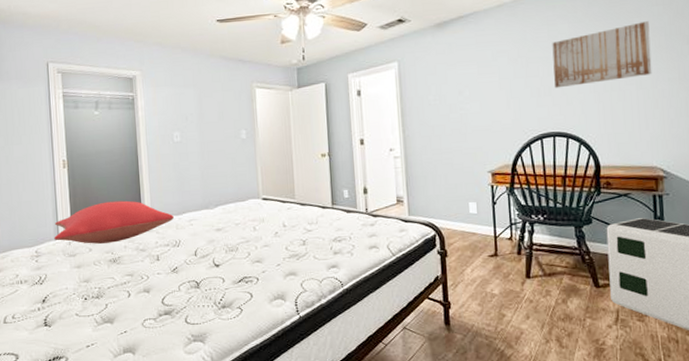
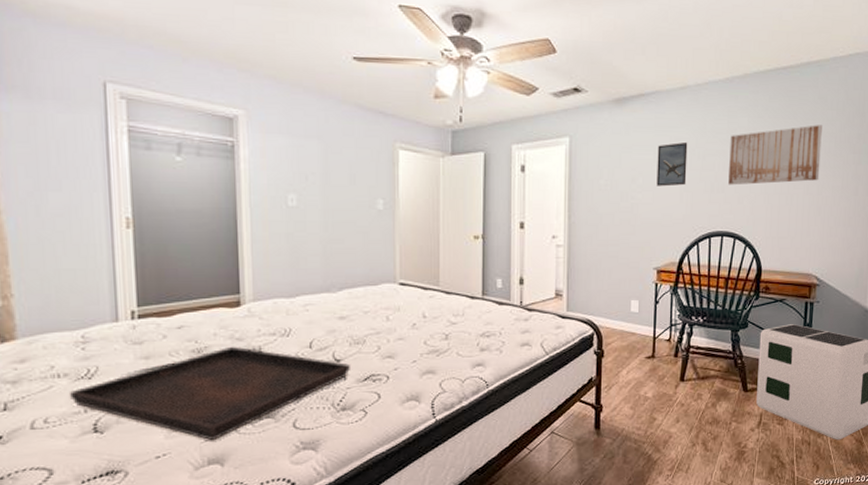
serving tray: none [28,256,227,334] -> present [69,346,350,441]
pillow: present [54,200,174,244] -> none [111,276,283,329]
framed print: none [480,53,512,96] -> present [656,141,688,187]

